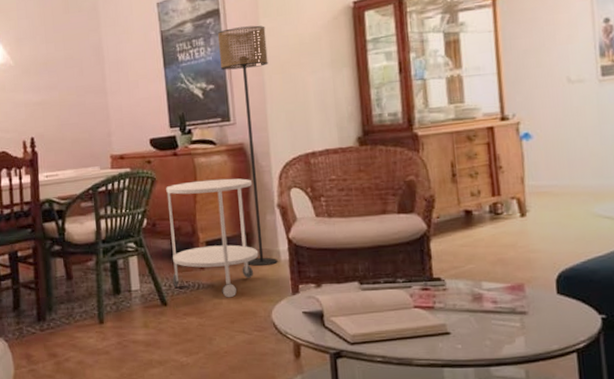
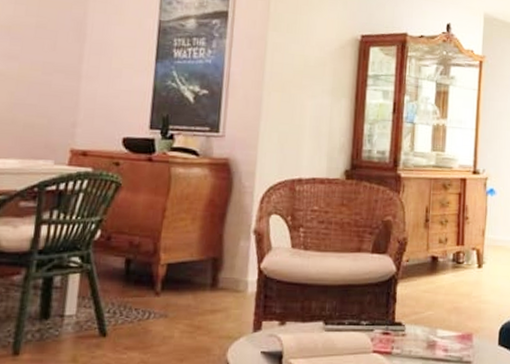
side table: present [166,178,259,298] -> none [118,193,232,332]
floor lamp: present [217,25,278,267] -> none [210,34,273,298]

